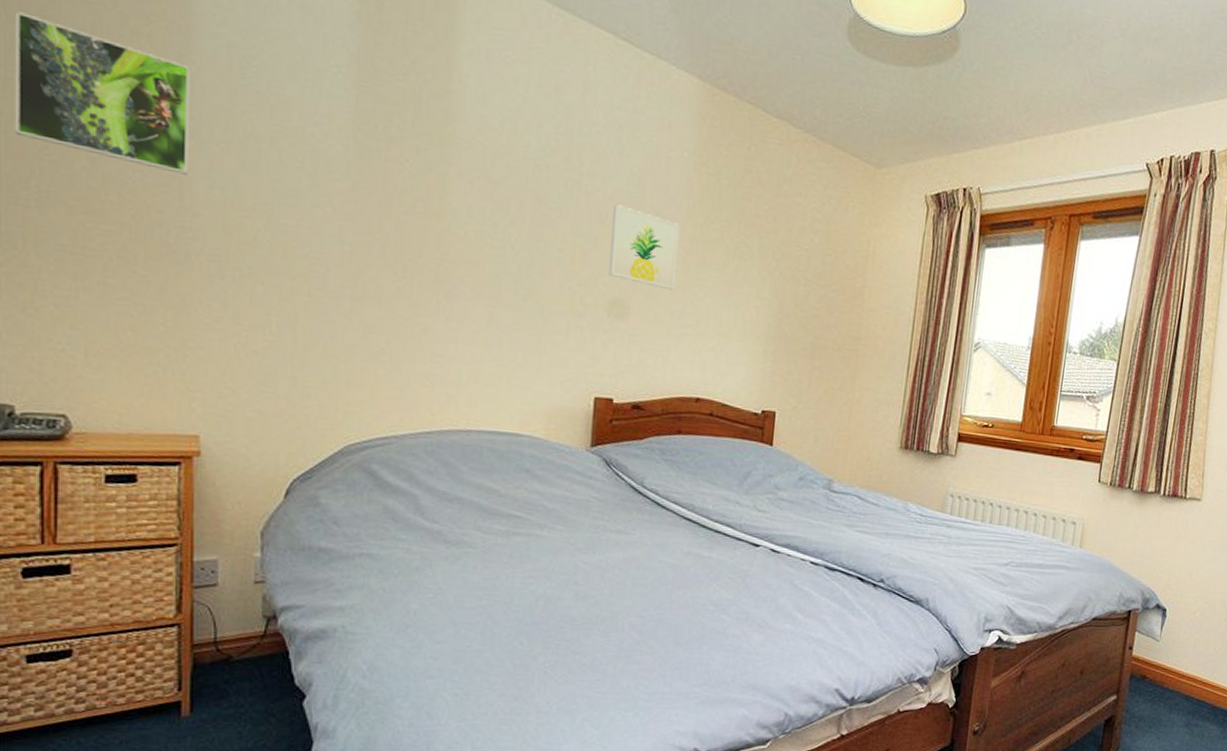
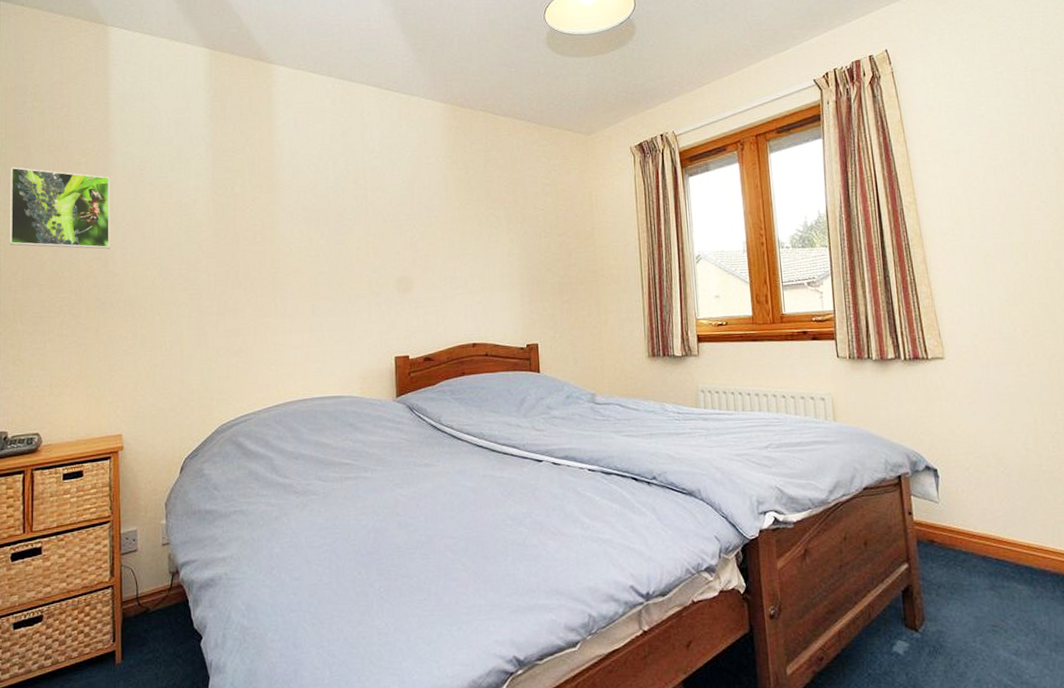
wall art: present [609,204,680,291] -> none [393,206,445,263]

